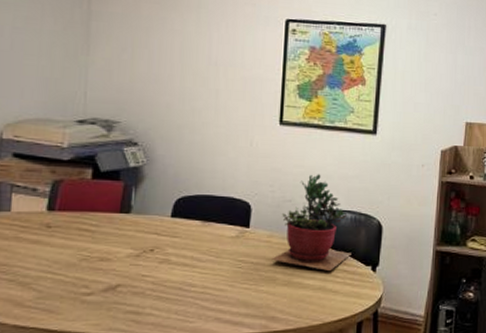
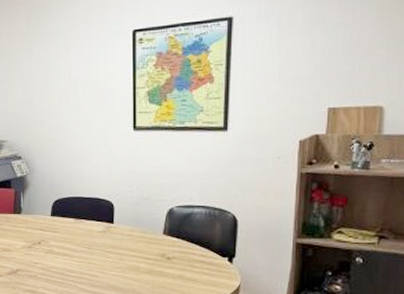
succulent plant: present [271,174,352,271] -> none [134,173,208,261]

